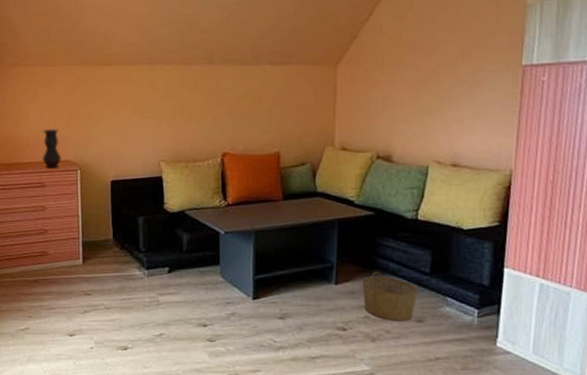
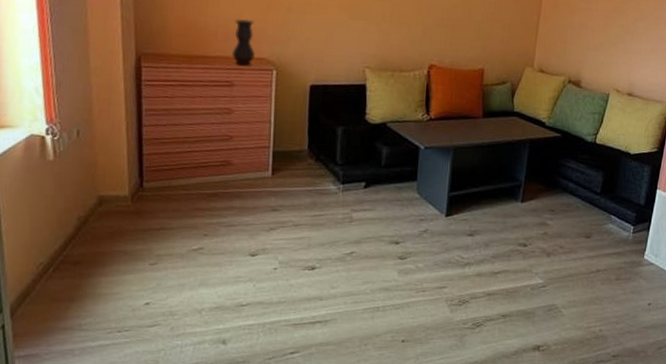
basket: present [362,271,418,321] -> none [544,190,589,237]

